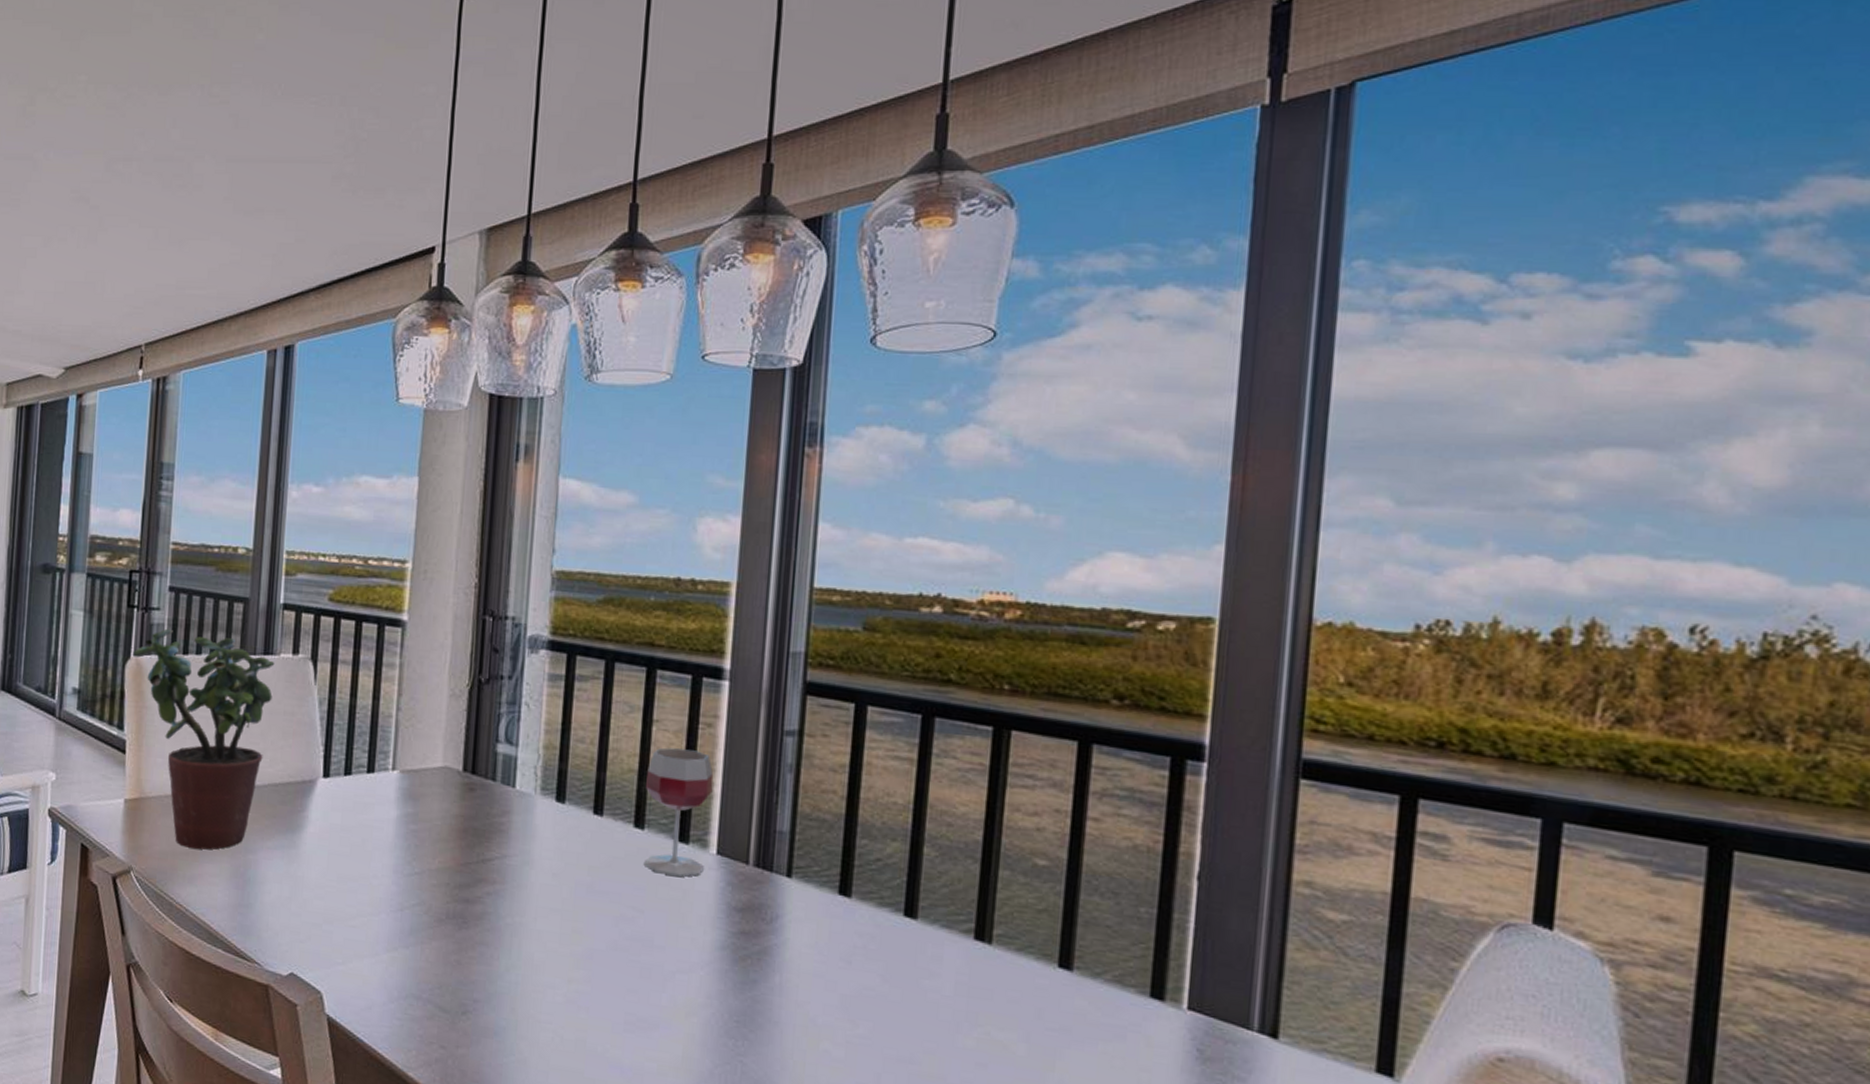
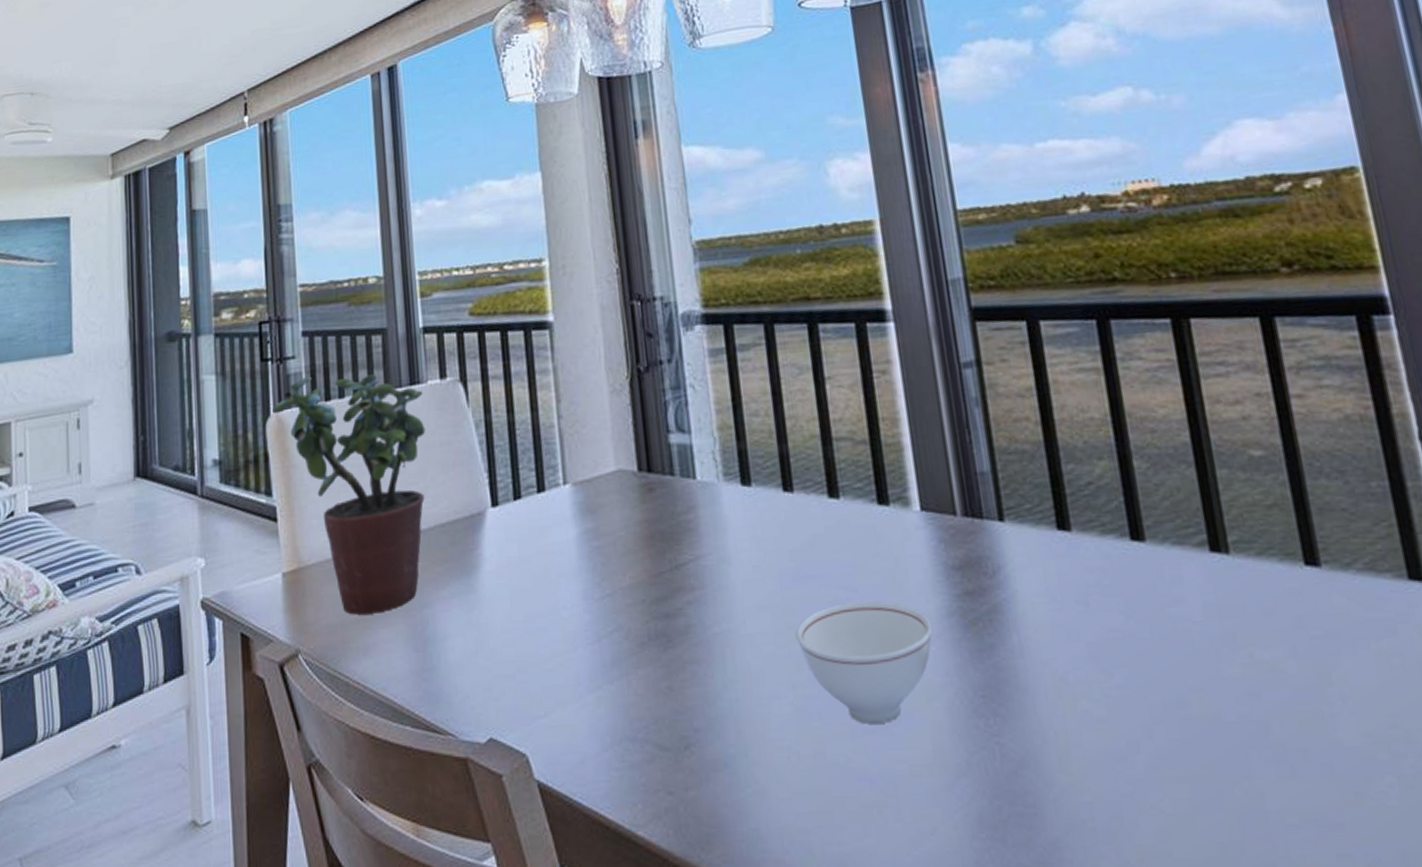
bowl: none [579,920,705,1027] -> present [795,601,933,724]
wineglass: present [643,748,714,878] -> none [830,402,911,545]

